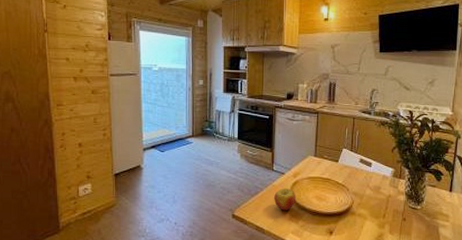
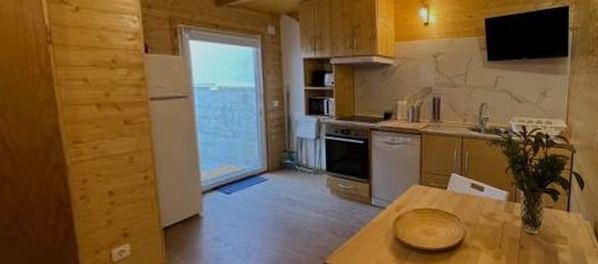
apple: present [274,188,296,211] -> none [374,225,400,252]

